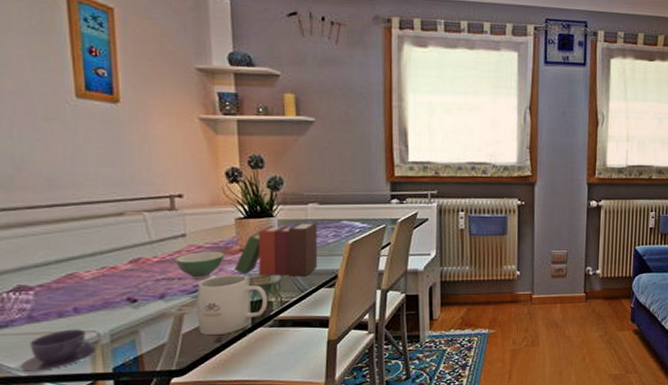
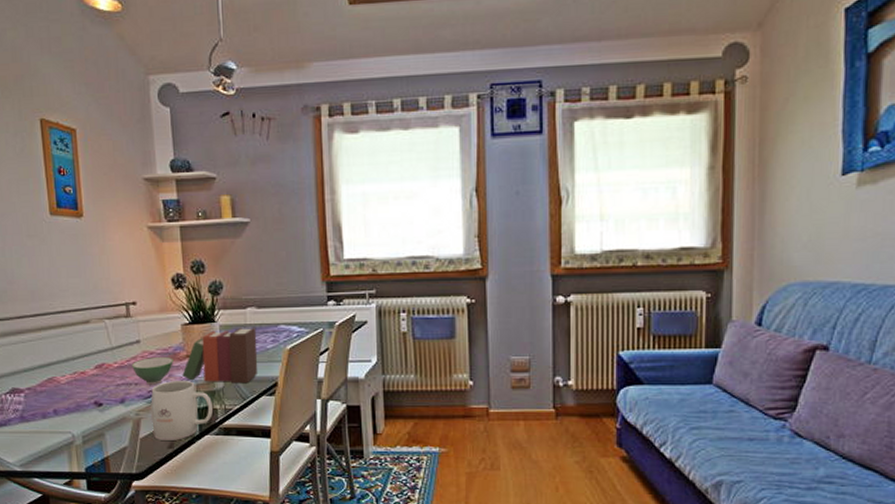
teacup: present [21,329,97,371] -> none [16,430,72,467]

